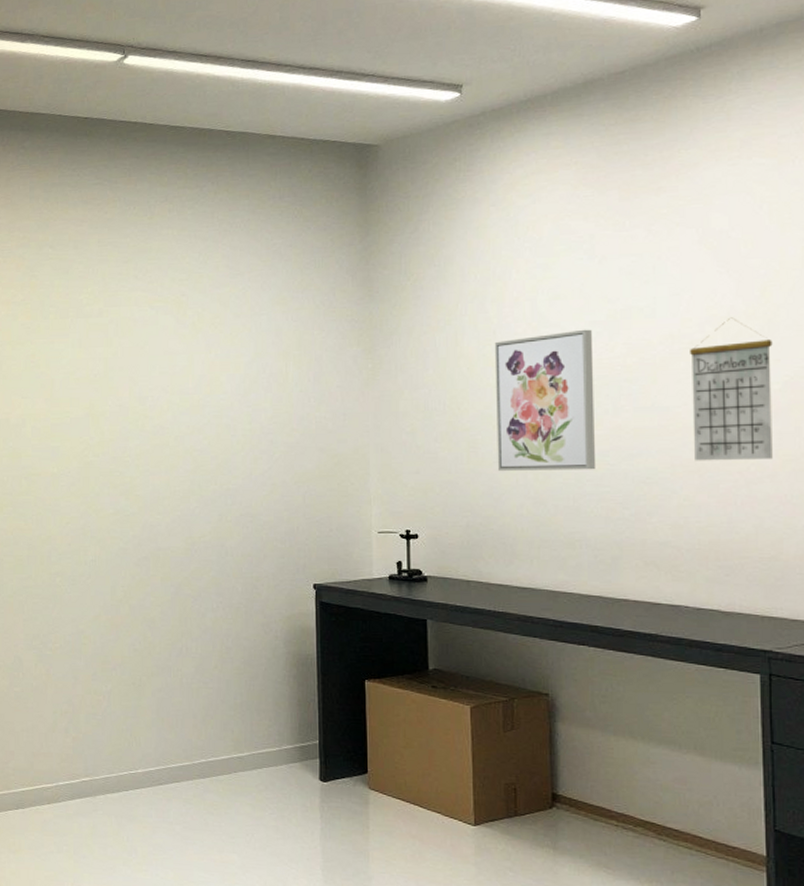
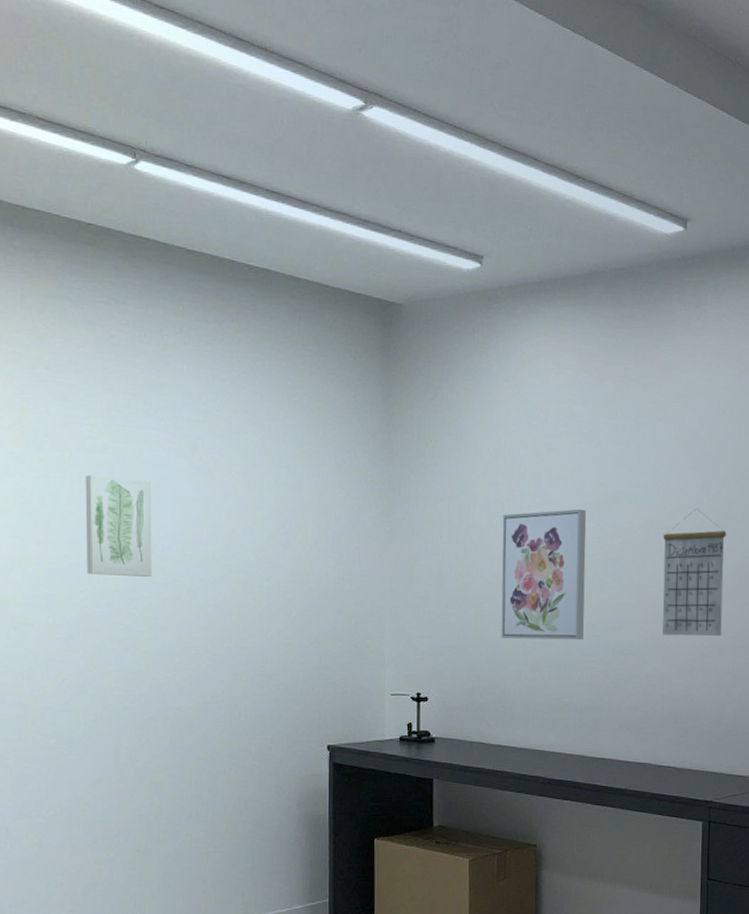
wall art: none [84,337,143,427] -> present [85,475,152,577]

